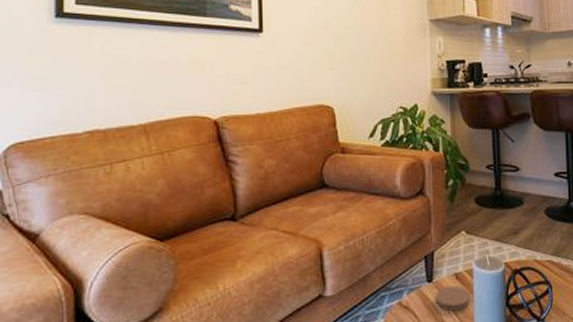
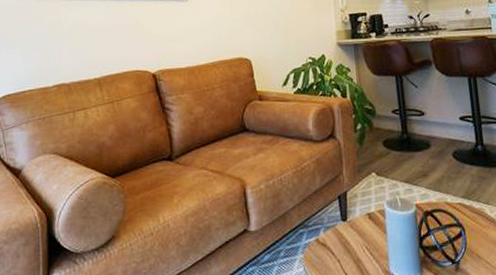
coaster: present [436,285,470,311] -> none [351,225,384,250]

